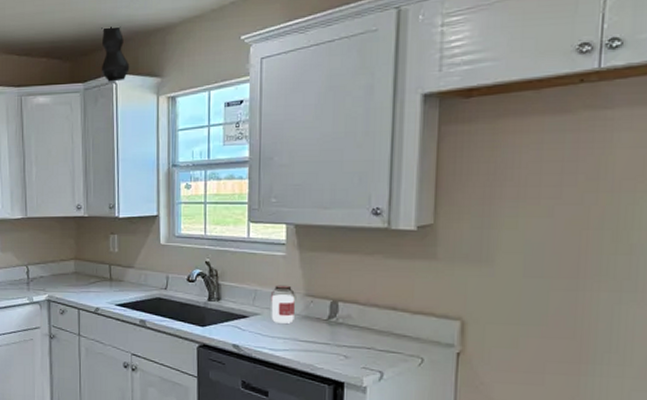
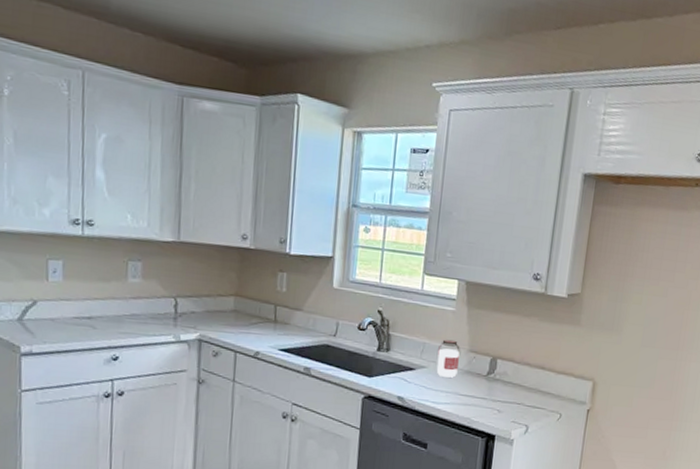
vase: present [101,26,130,82] -> none [282,38,316,103]

